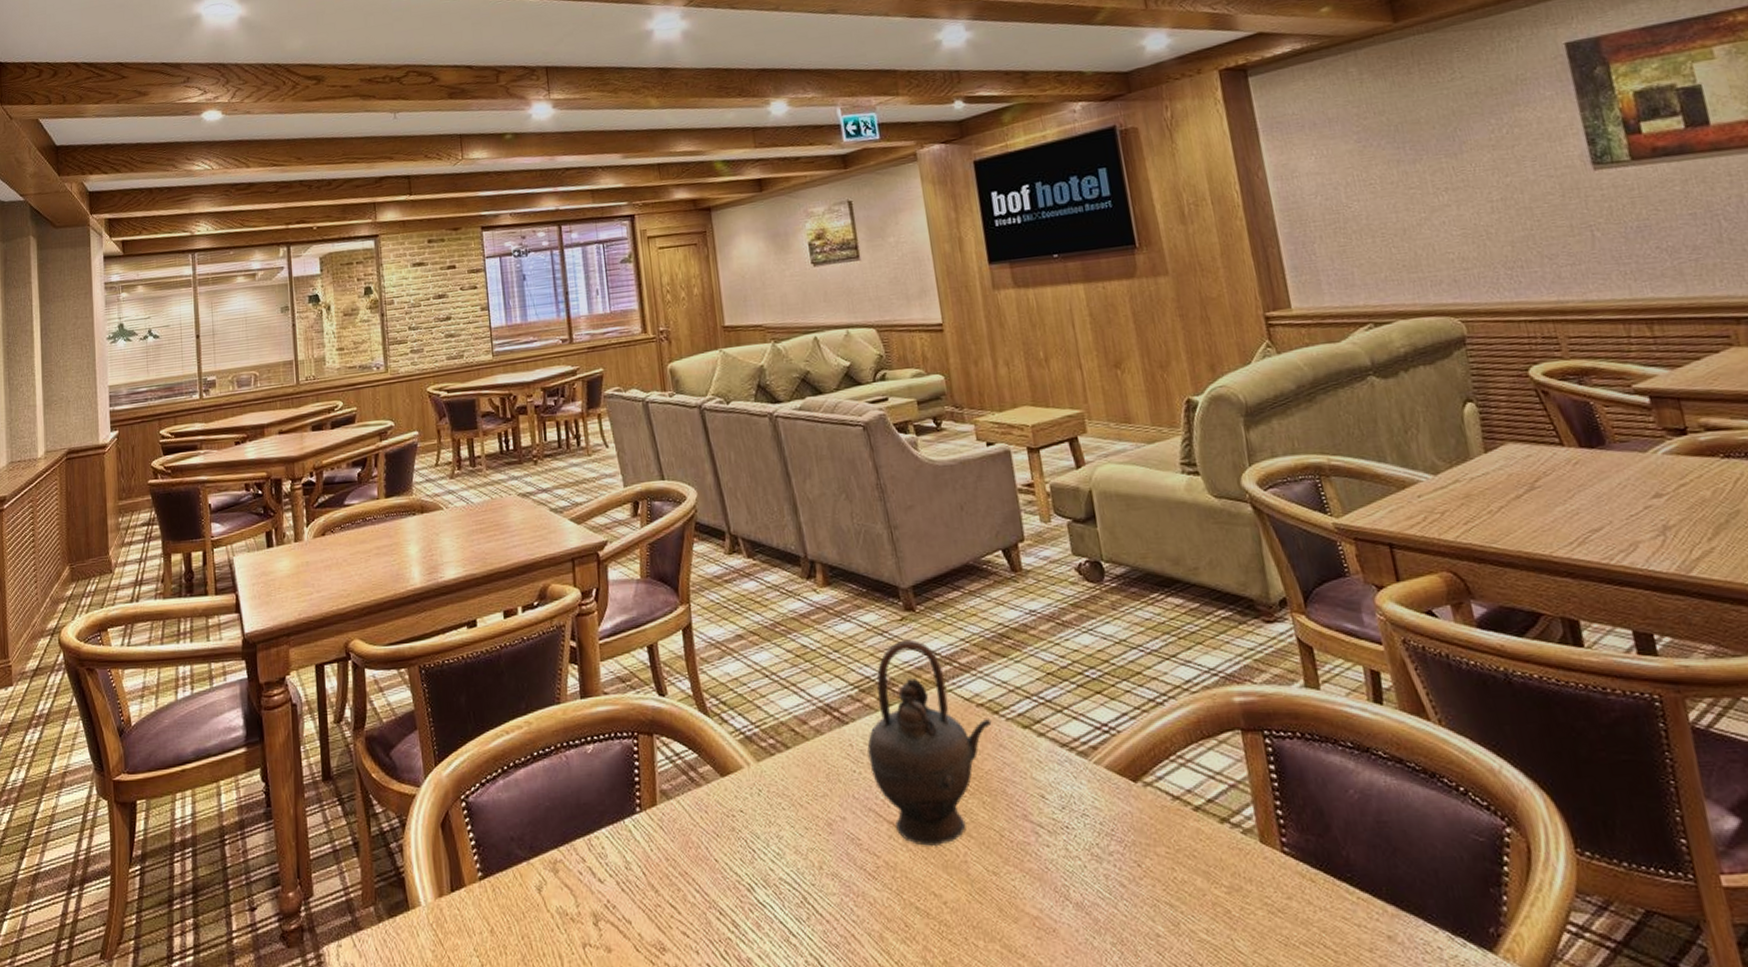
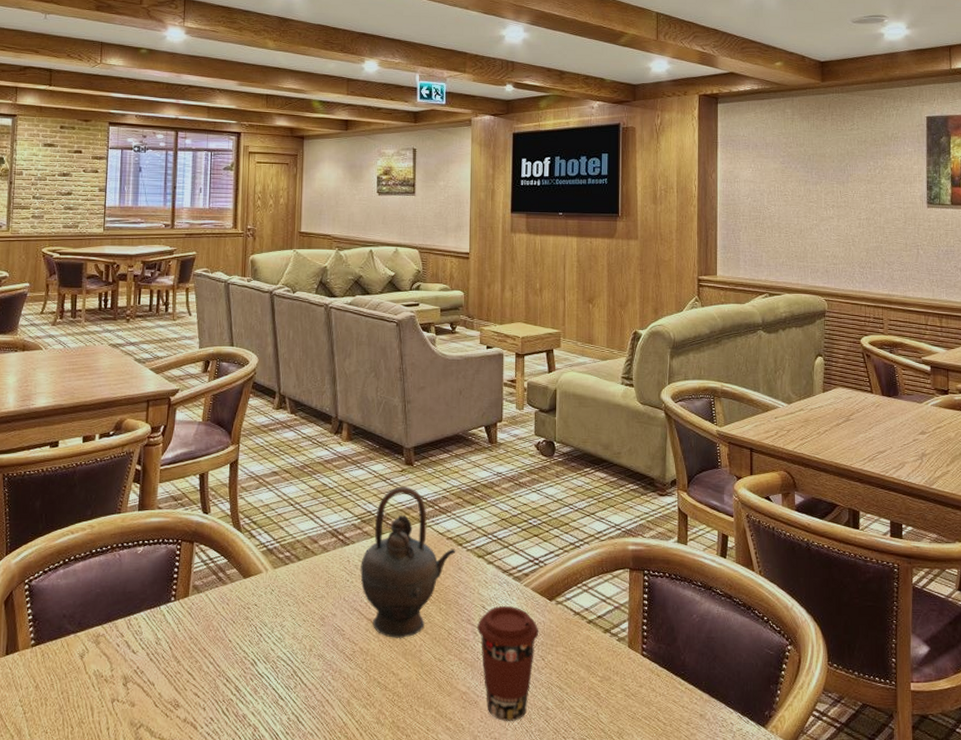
coffee cup: none [1038,793,1129,955] -> present [477,606,539,721]

